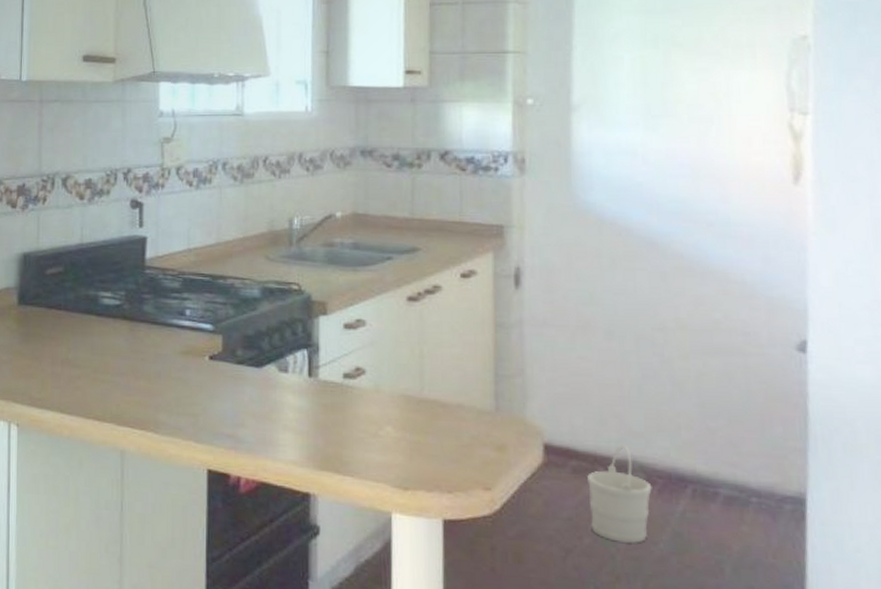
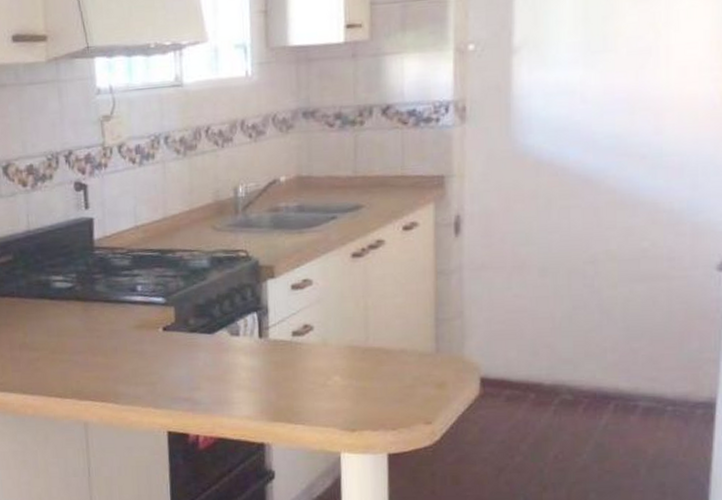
bucket: present [587,445,652,545] -> none [520,372,578,458]

